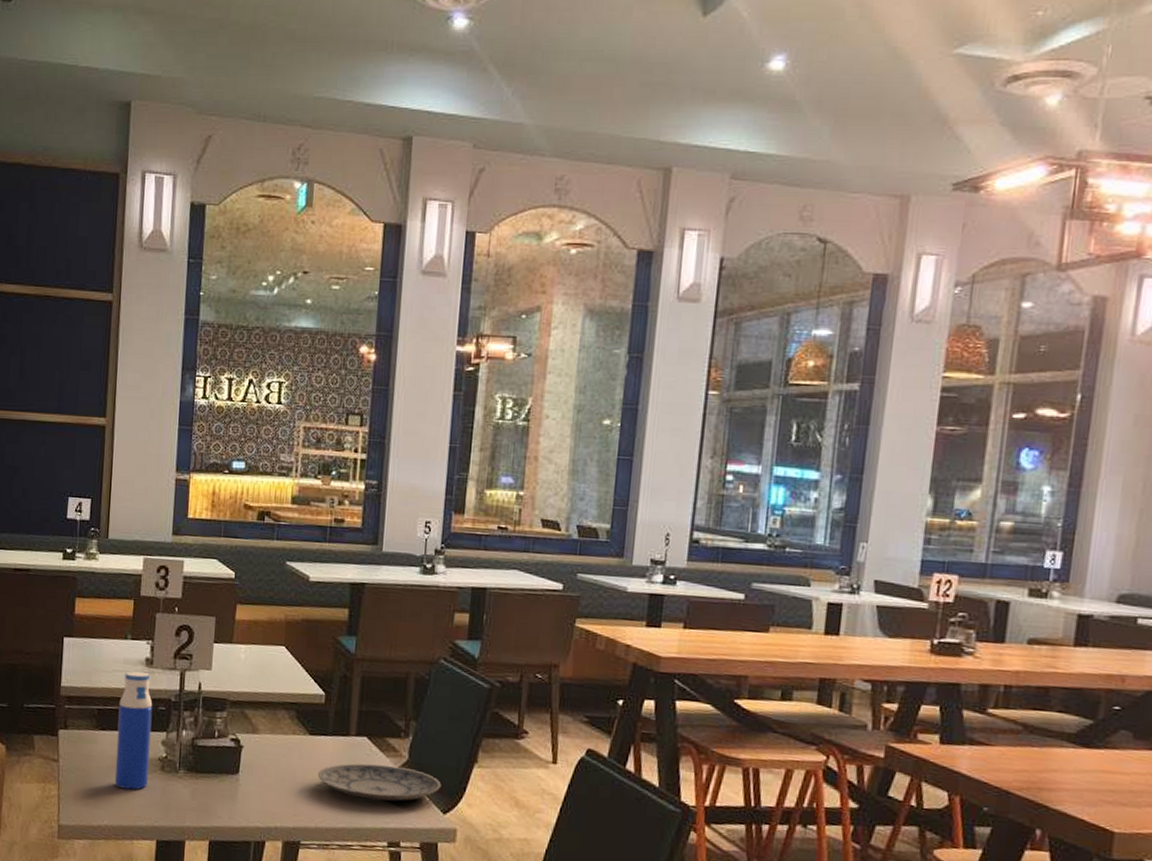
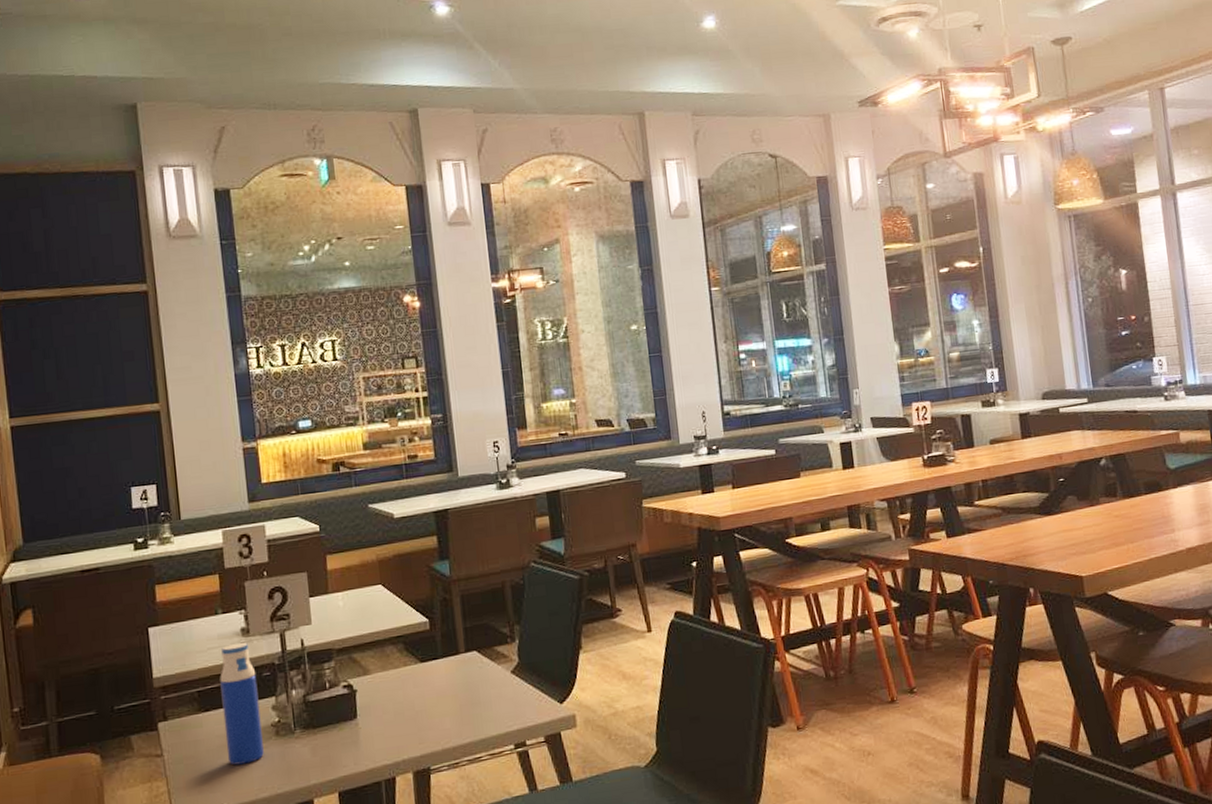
plate: present [317,763,442,801] -> none [435,669,554,711]

